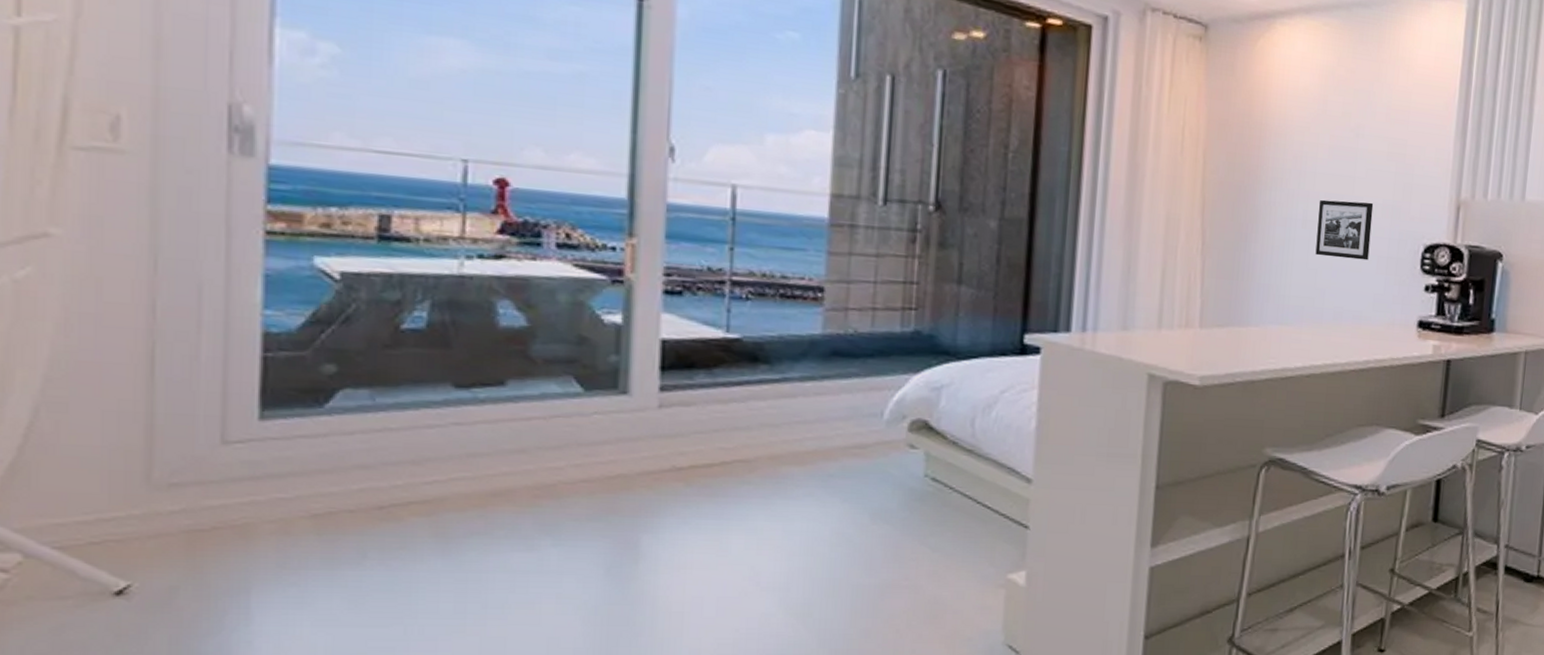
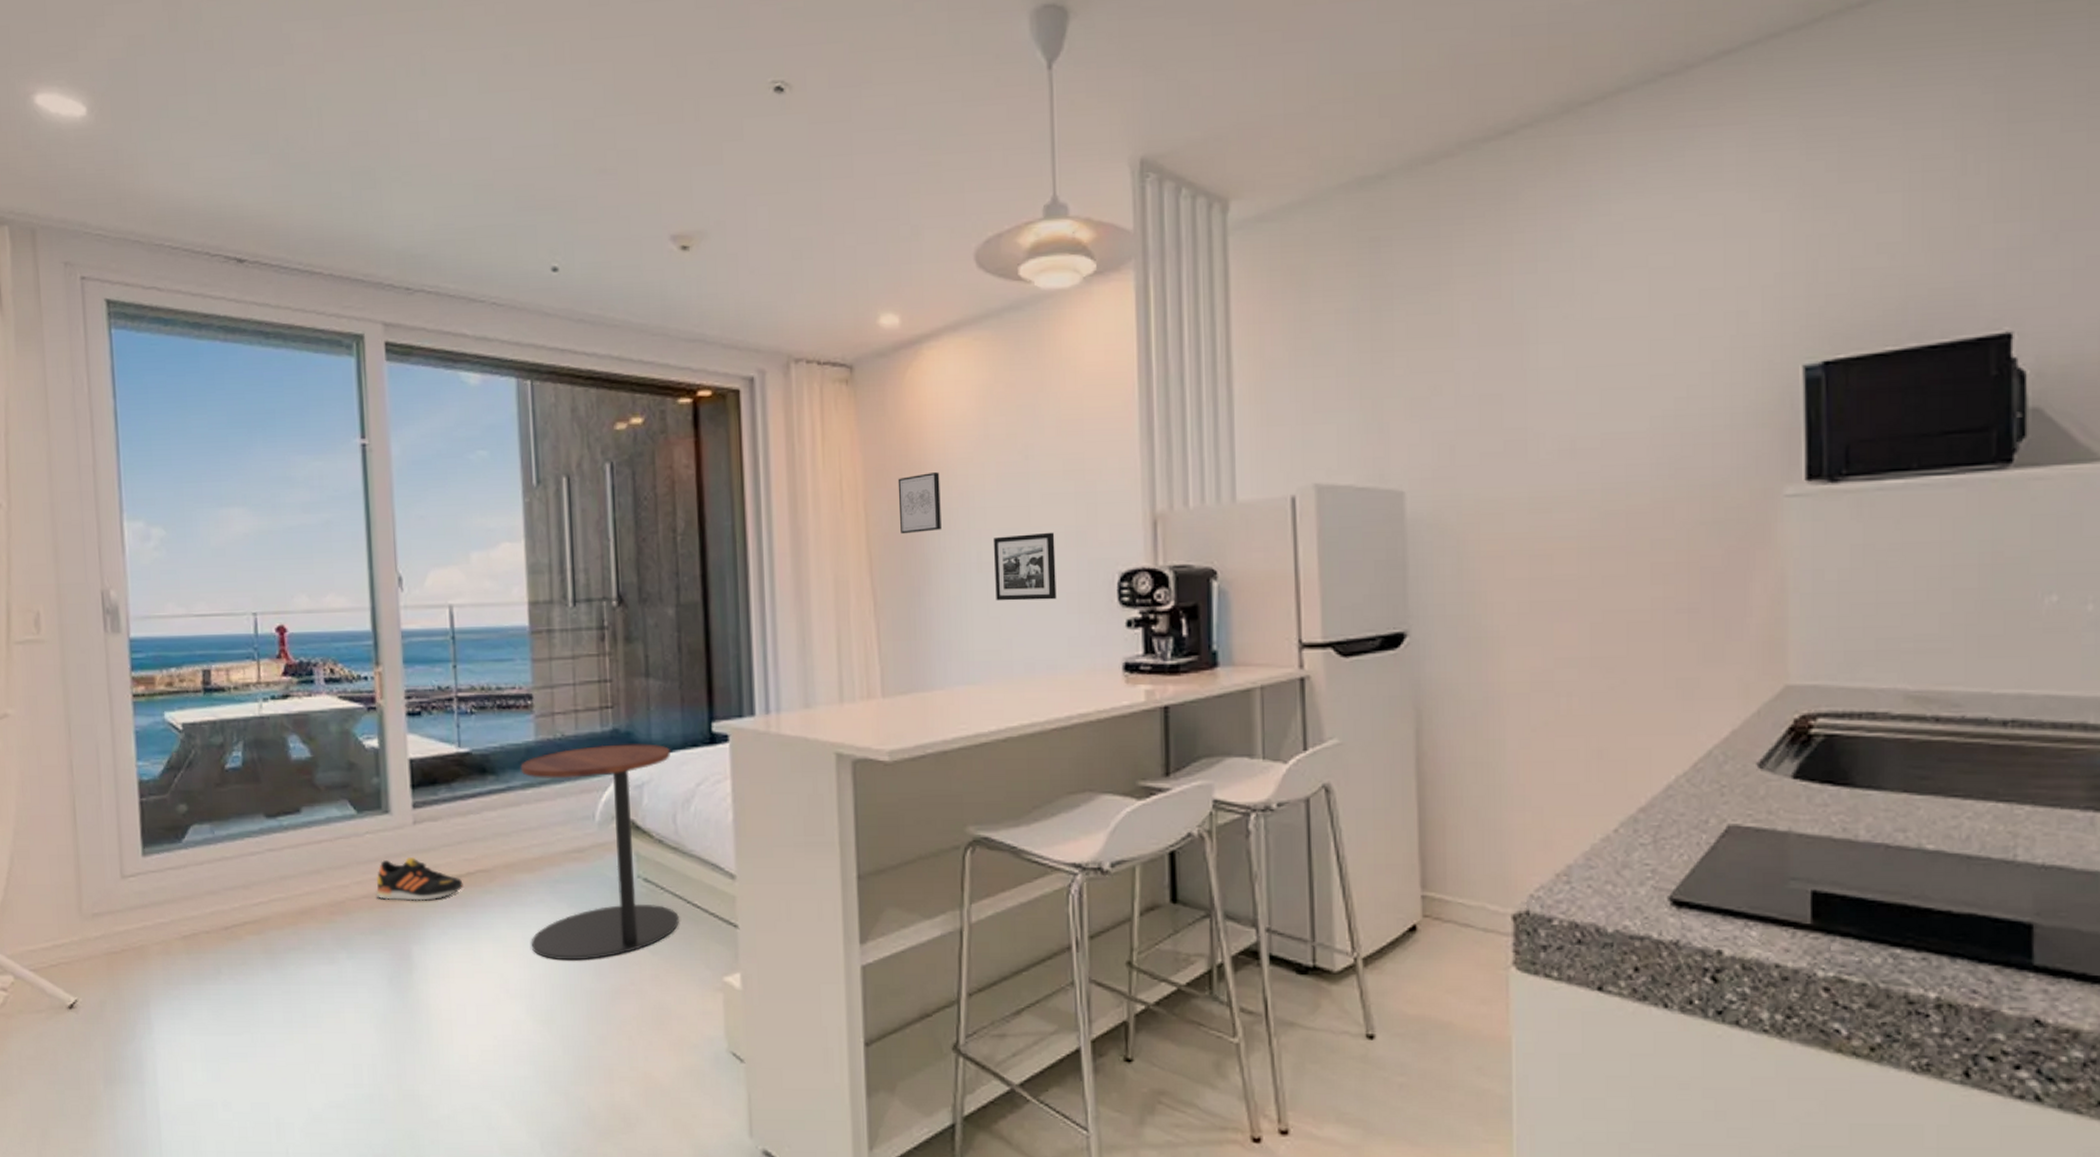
shoe: none [601,441,715,489] -> present [376,856,463,901]
side table: none [792,345,977,555] -> present [520,744,679,961]
wall art: none [1235,134,1278,187] -> present [897,472,941,535]

